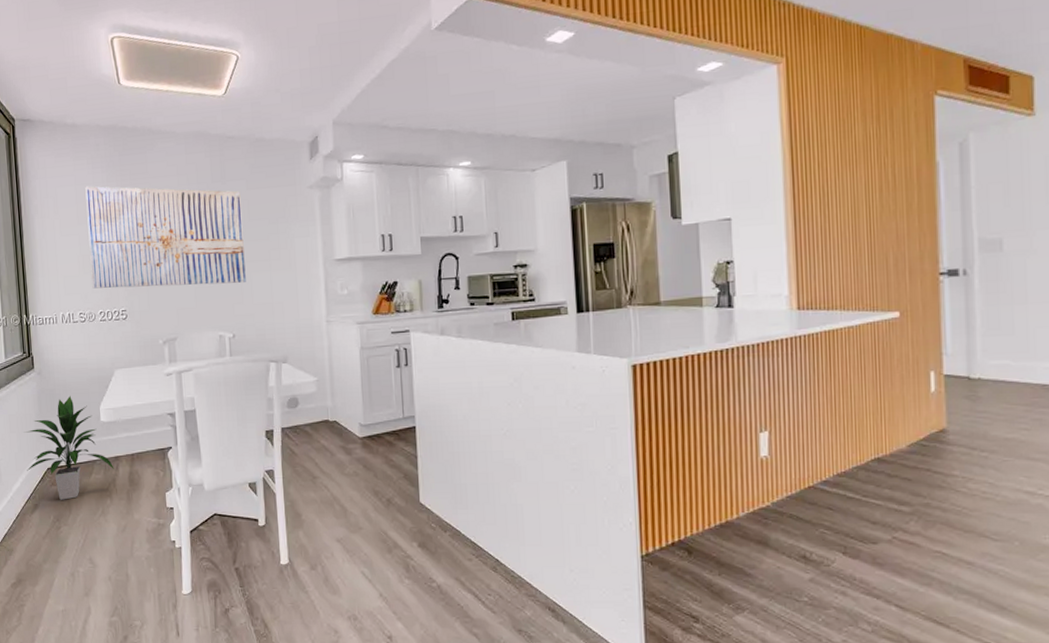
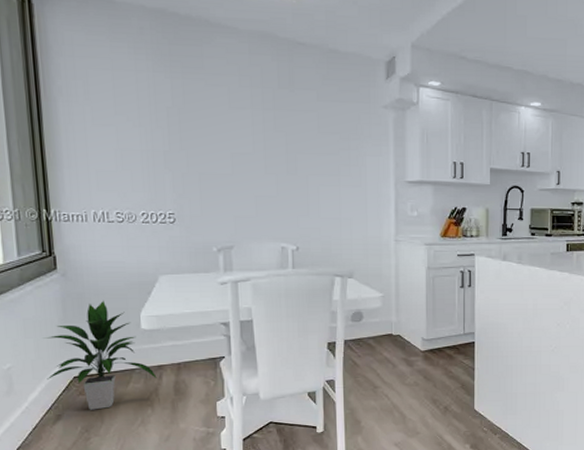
wall art: present [85,186,246,289] -> none [125,73,313,197]

